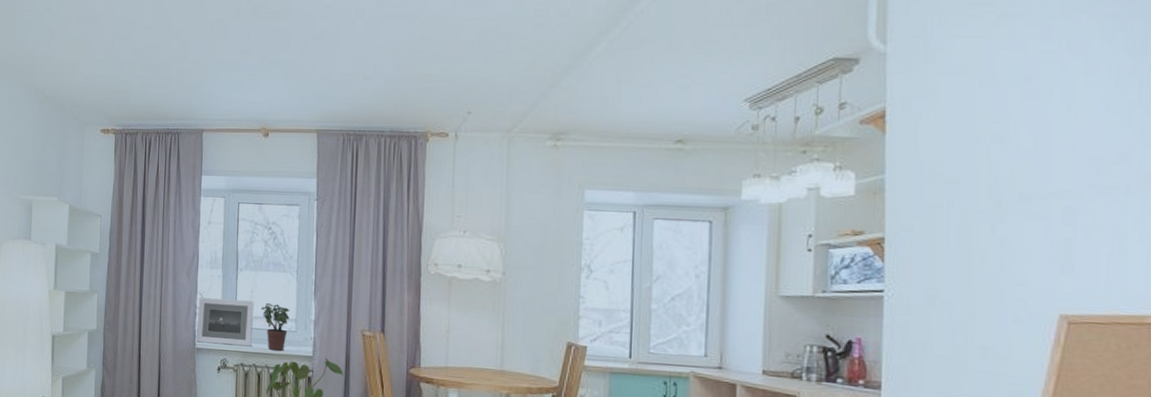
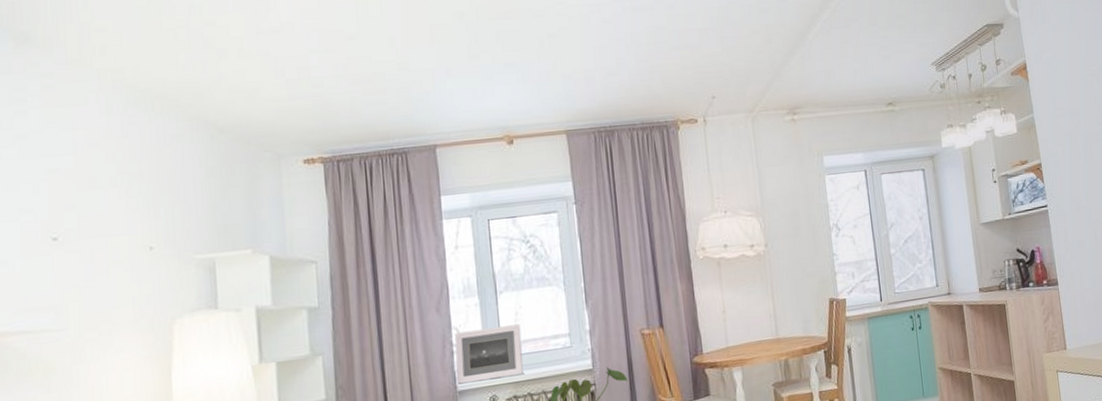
potted plant: present [260,302,290,352] -> none [528,321,562,374]

